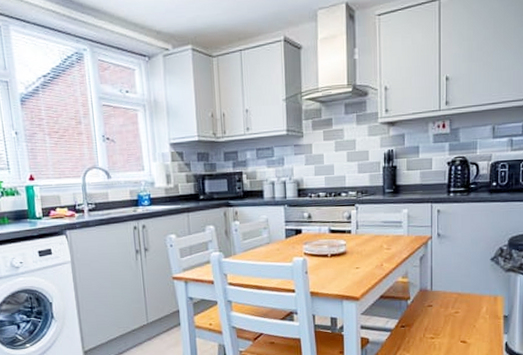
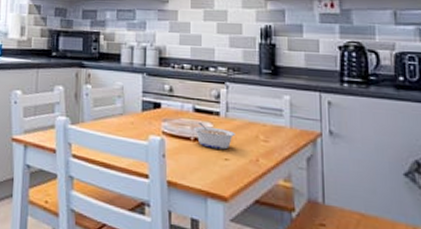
legume: none [329,241,364,261] -> present [193,123,235,150]

